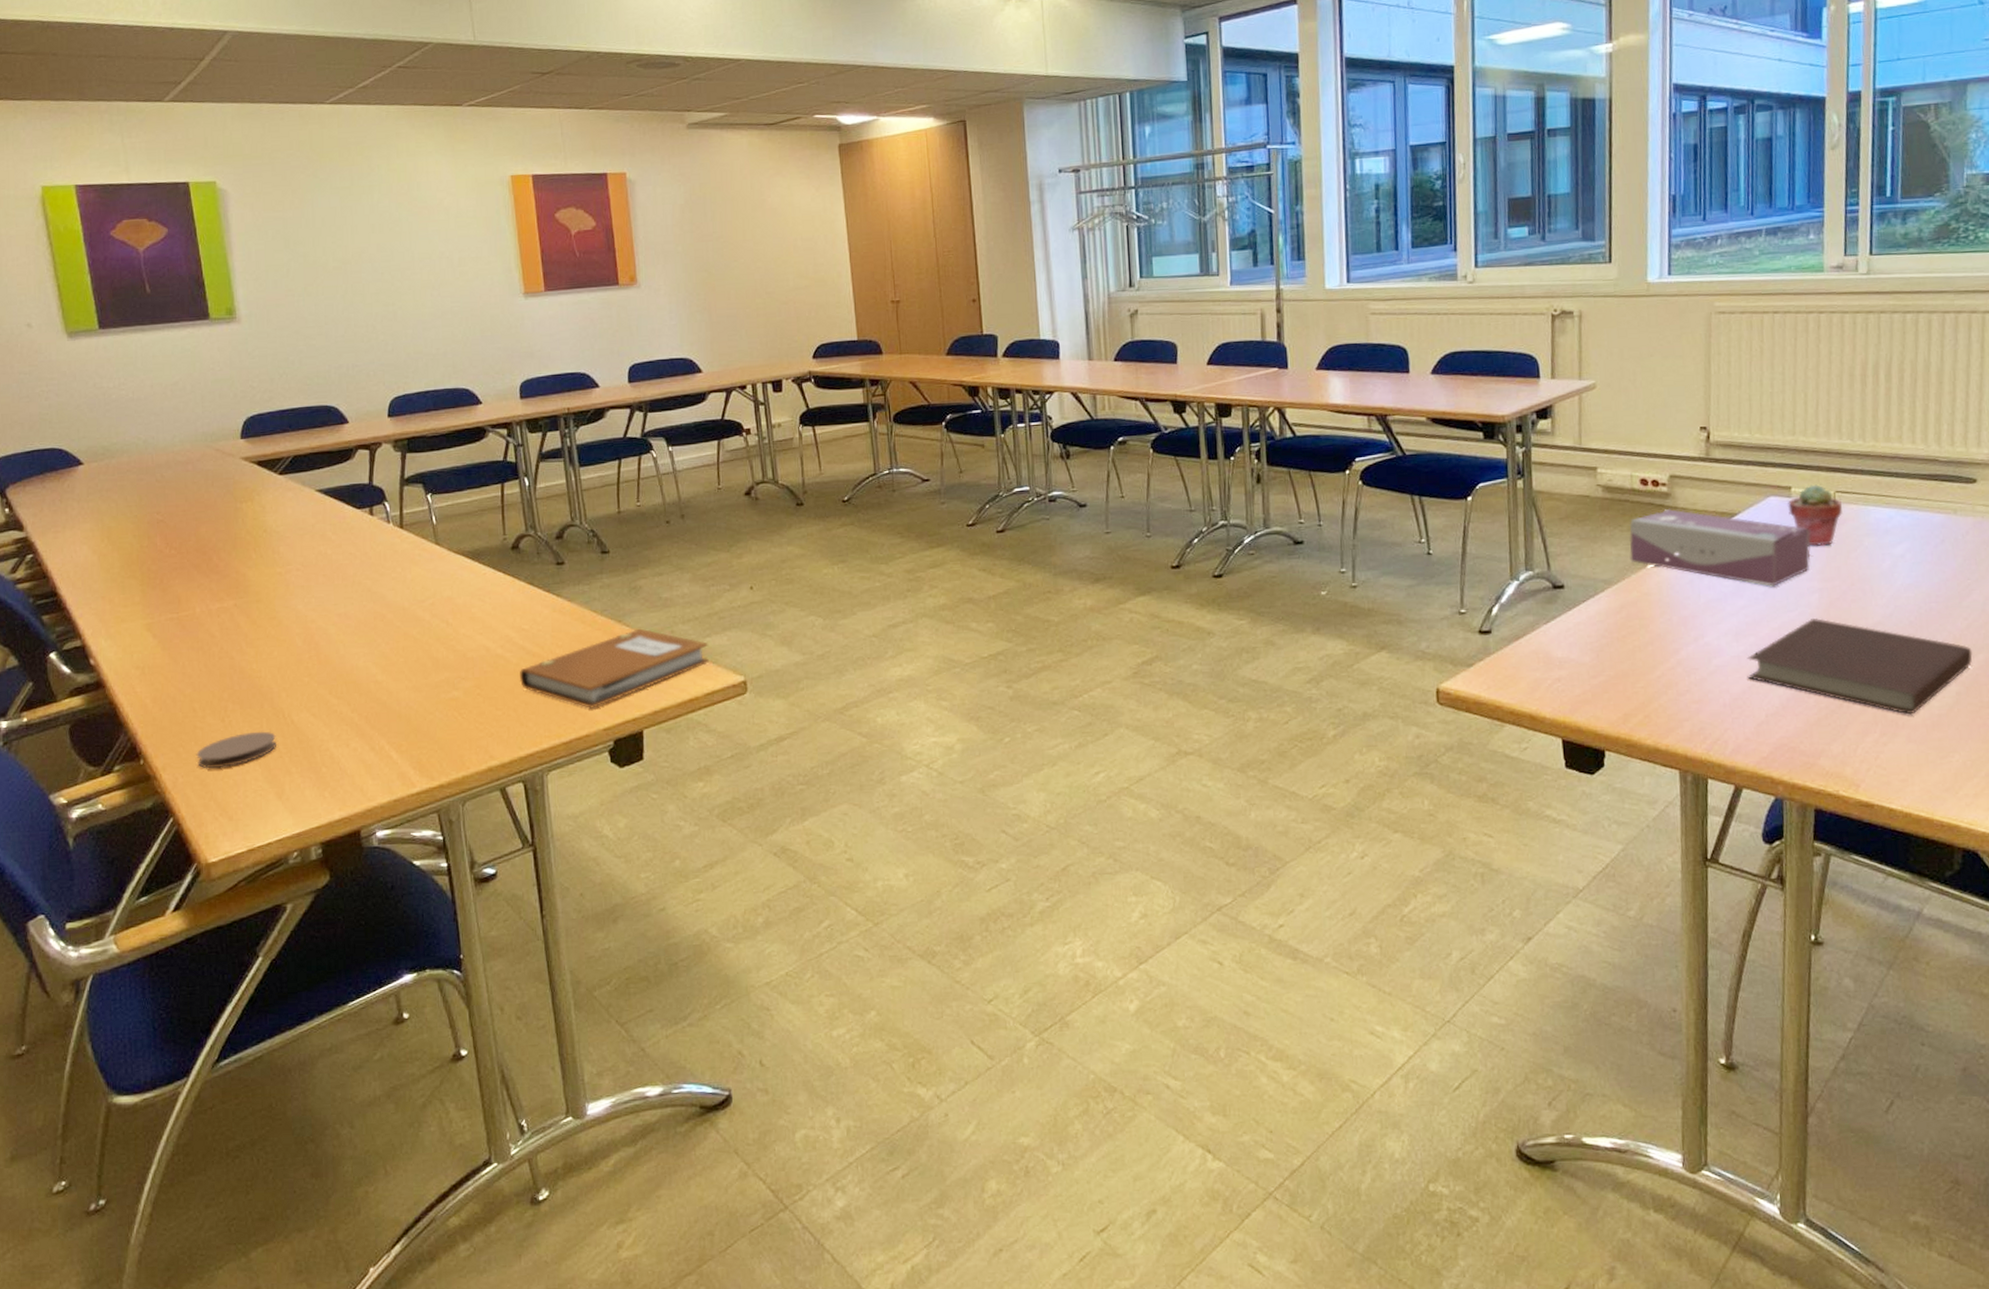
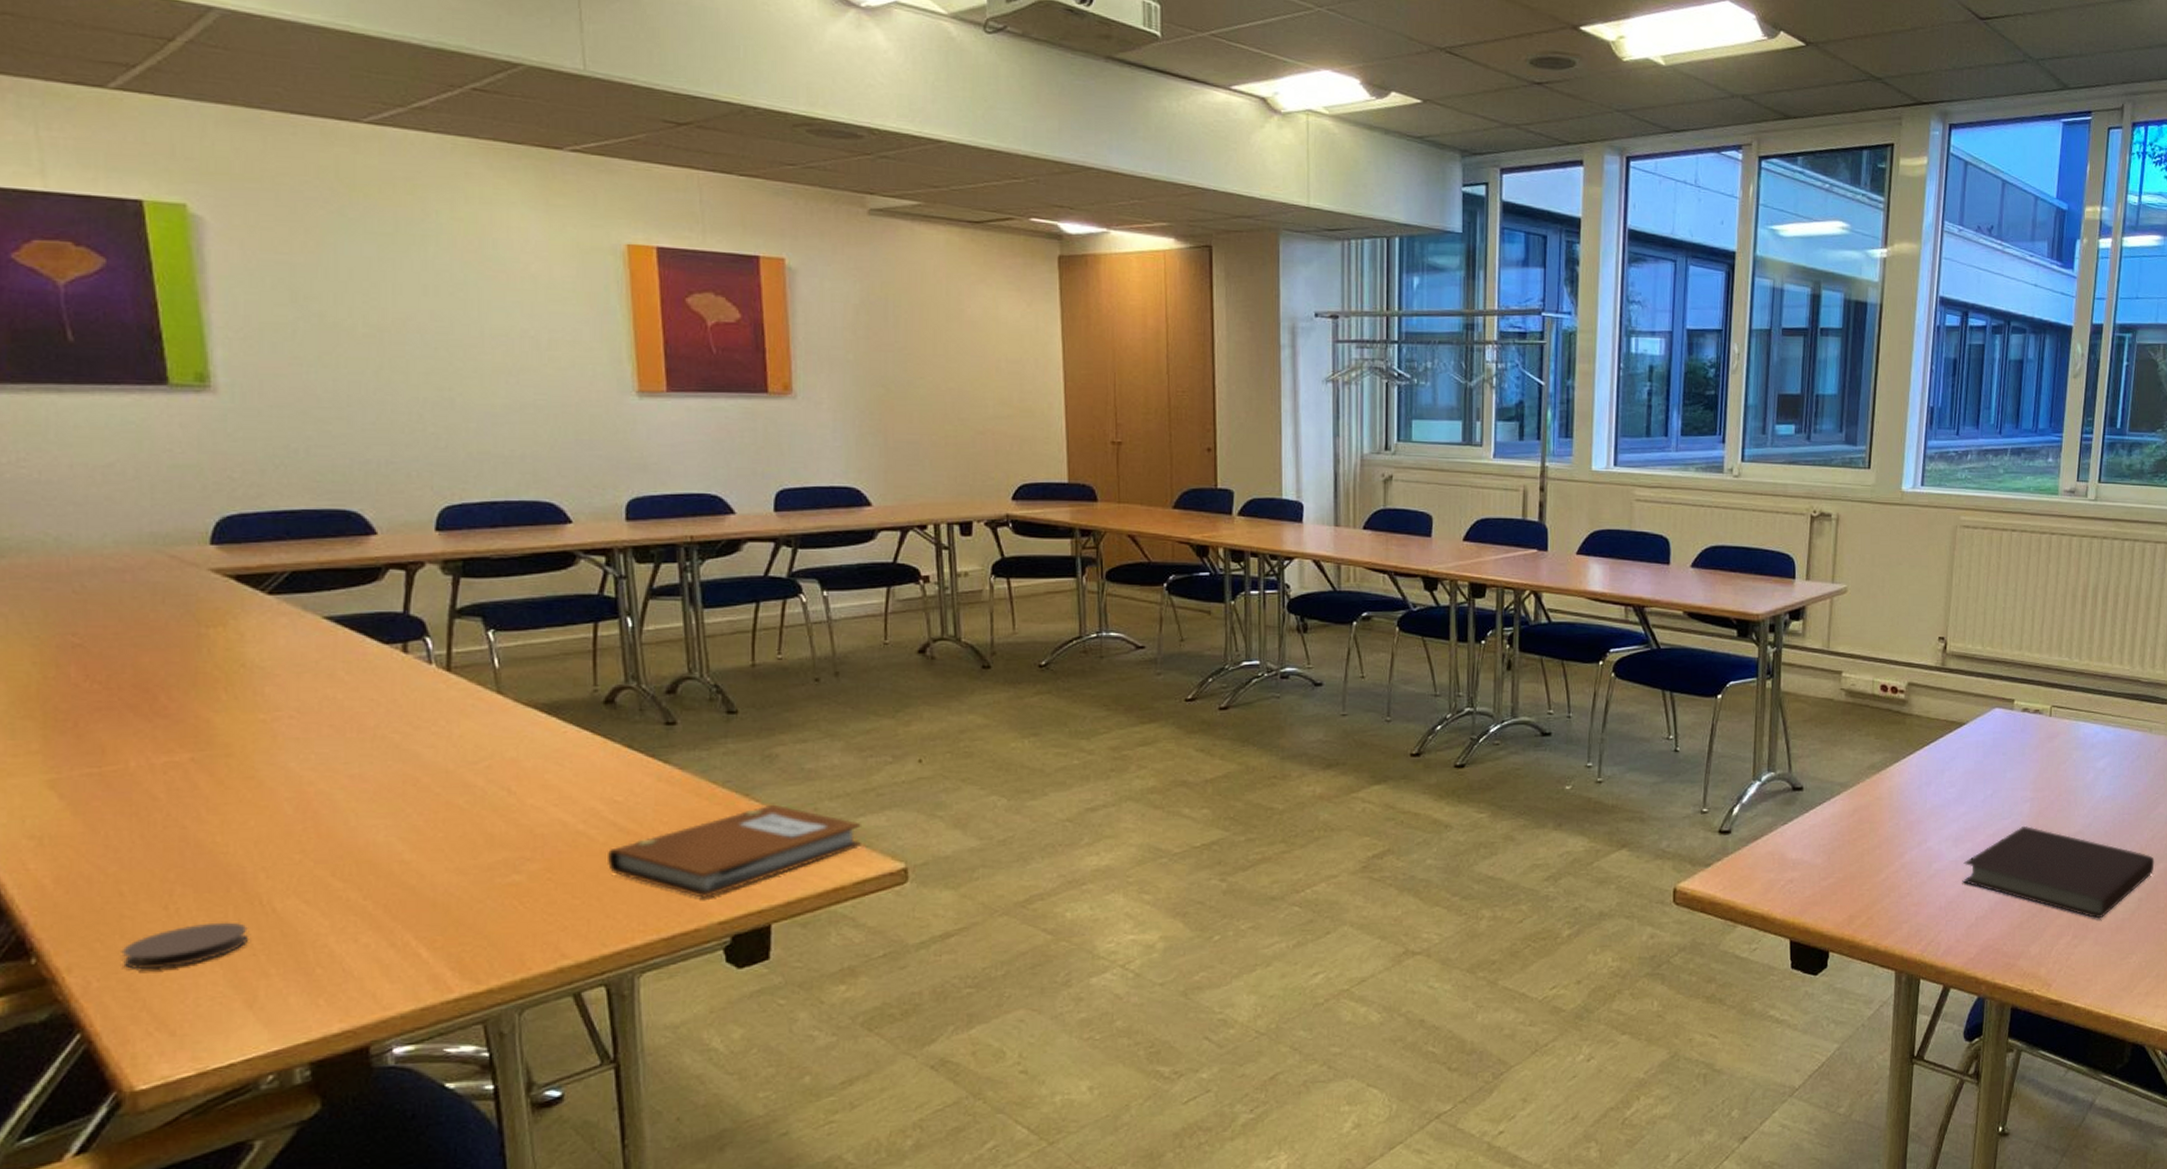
tissue box: present [1629,508,1812,587] -> none [1866,715,2028,795]
potted succulent: present [1788,484,1843,546] -> none [2010,698,2057,757]

